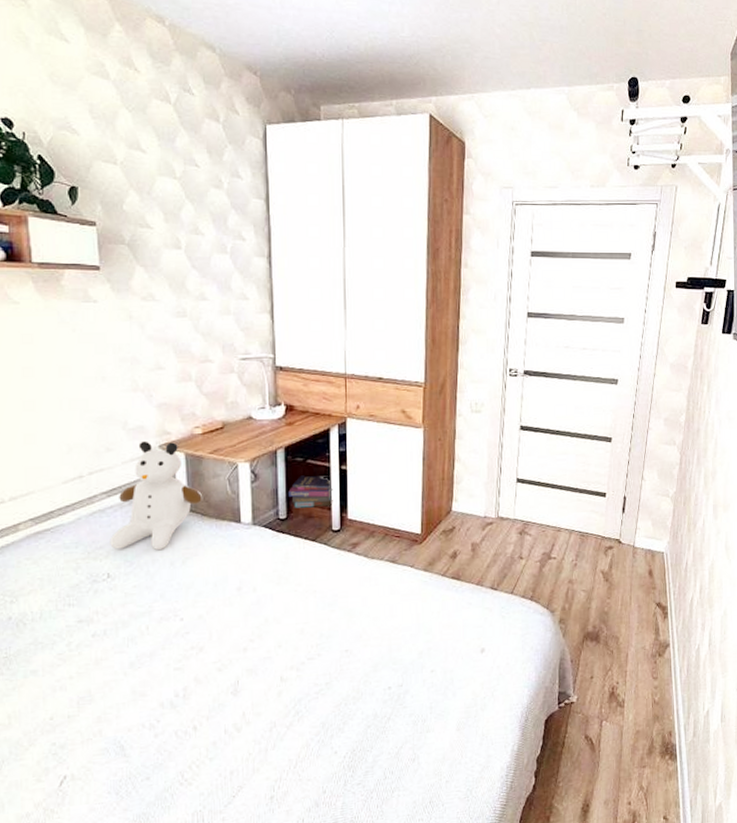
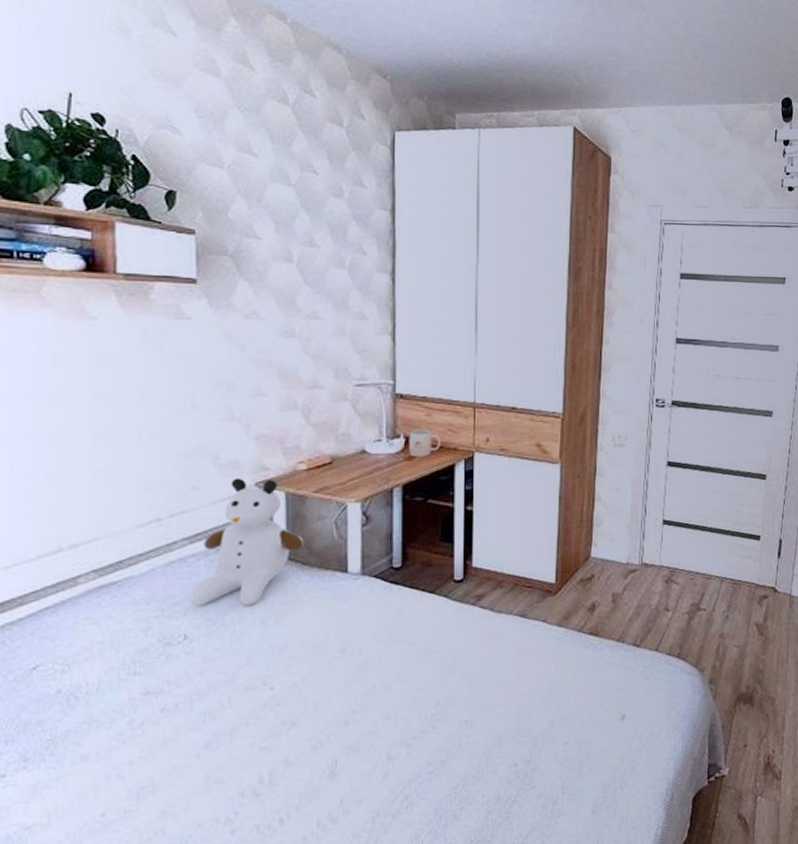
books: present [288,475,333,508] -> none [405,517,456,555]
mug: none [289,397,318,422] -> present [409,429,442,457]

